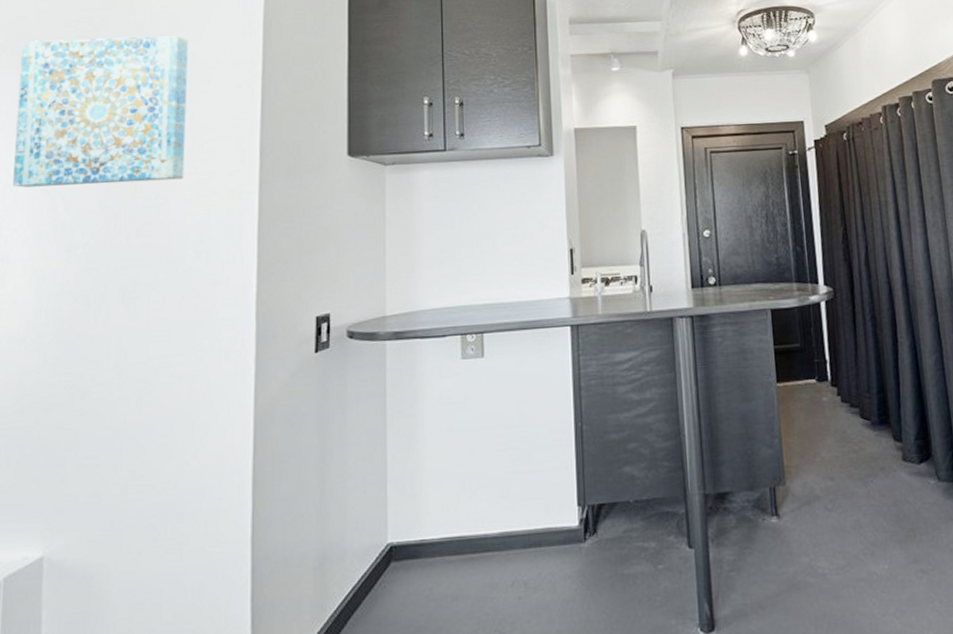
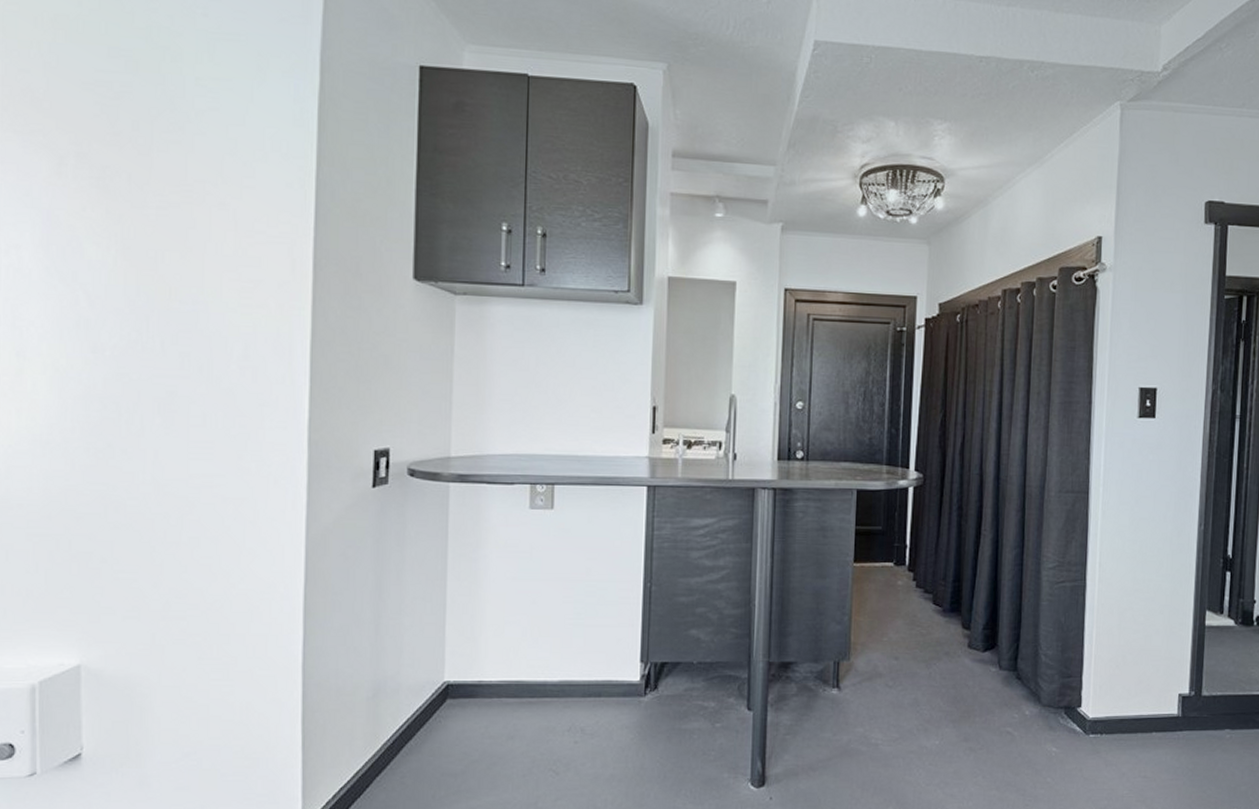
wall art: present [13,35,188,188] -> none [25,101,228,285]

